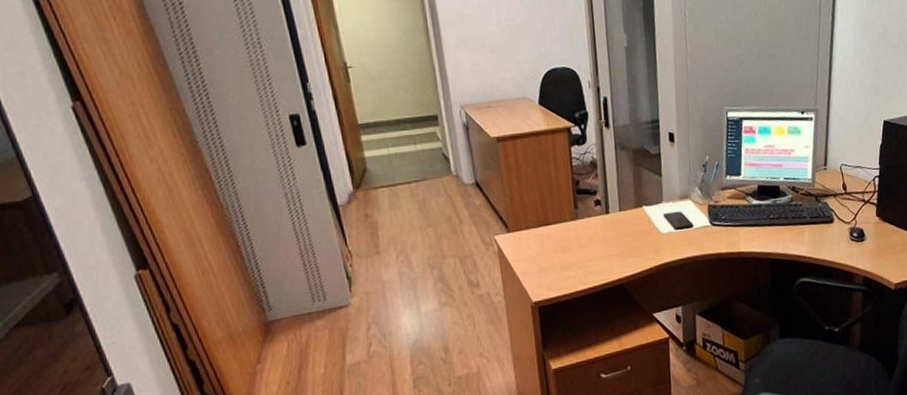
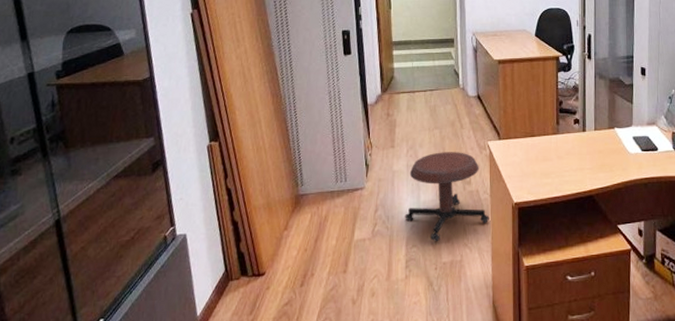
stool: none [403,251,506,356] -> present [405,152,490,242]

